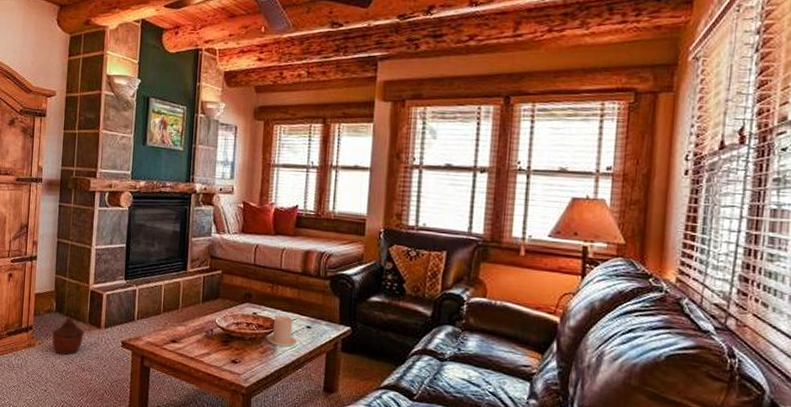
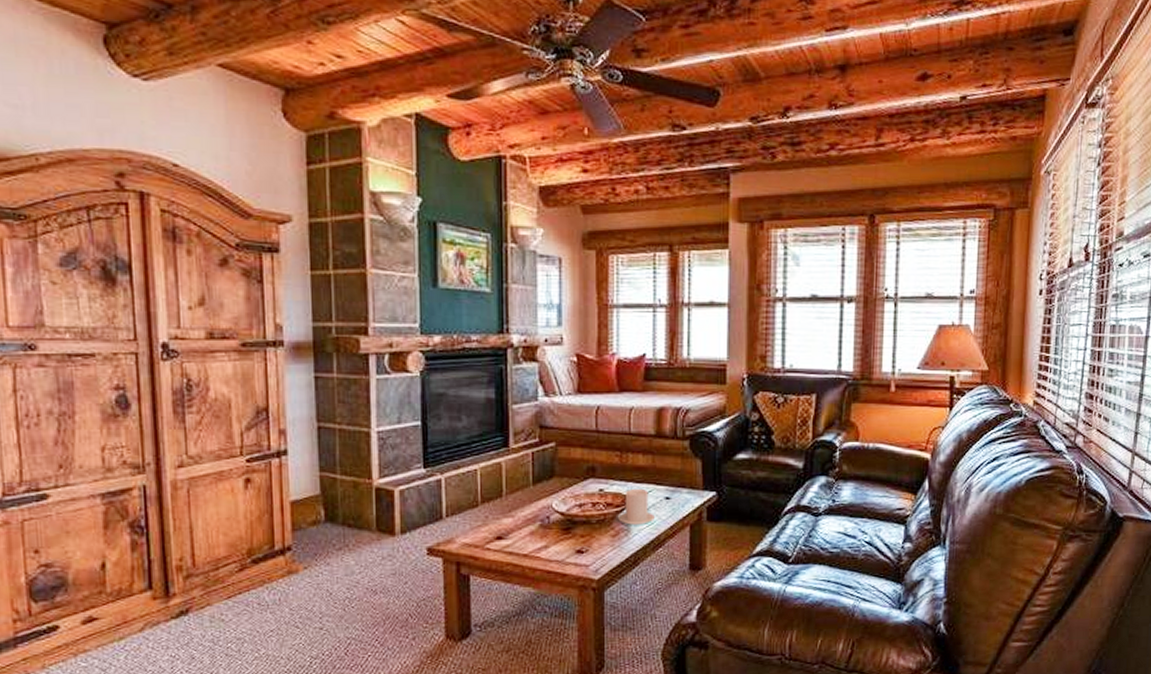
woven basket: present [52,317,84,355] -> none [324,526,372,577]

